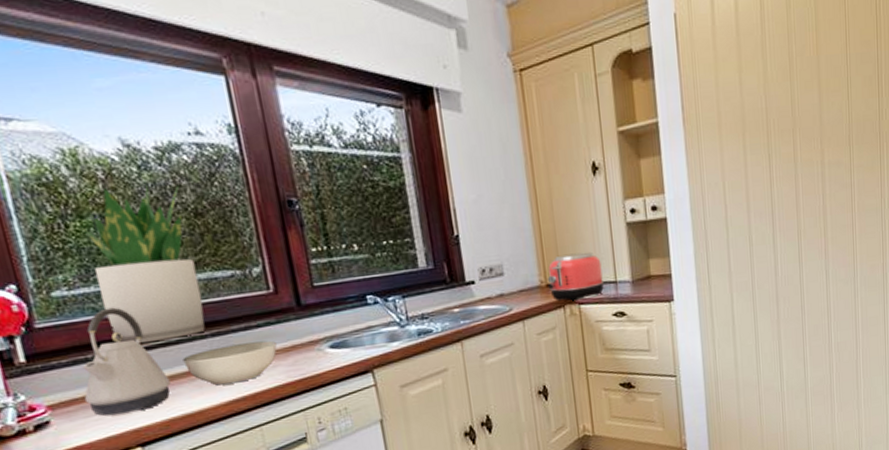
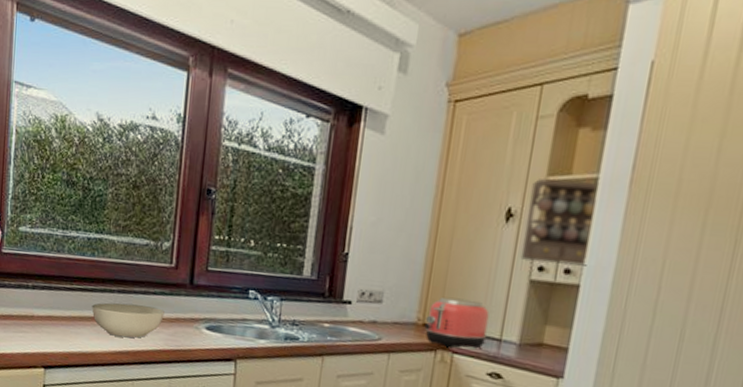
planter: present [79,185,206,344] -> none [50,152,128,288]
kettle: present [83,307,171,417] -> none [17,248,79,339]
spice rack: none [607,126,668,207] -> present [520,178,598,266]

